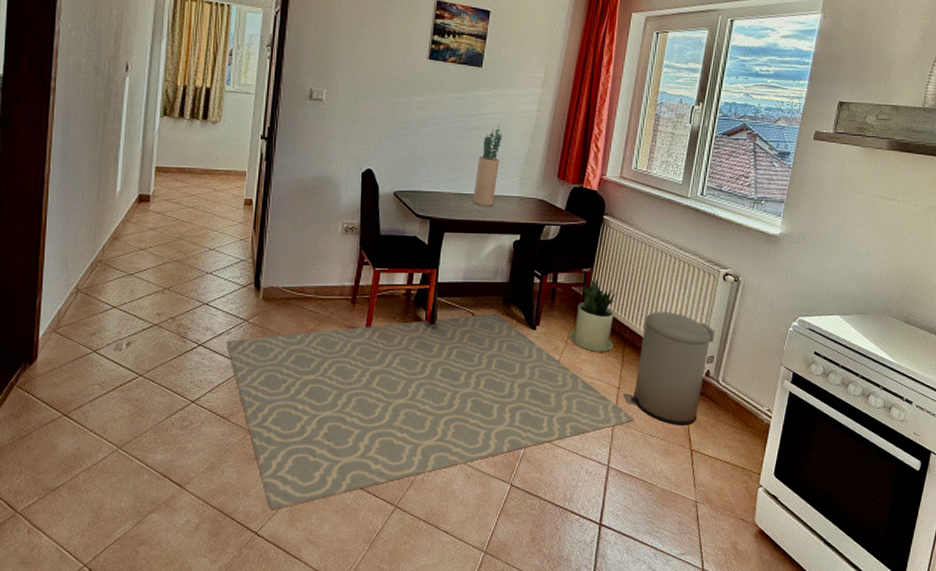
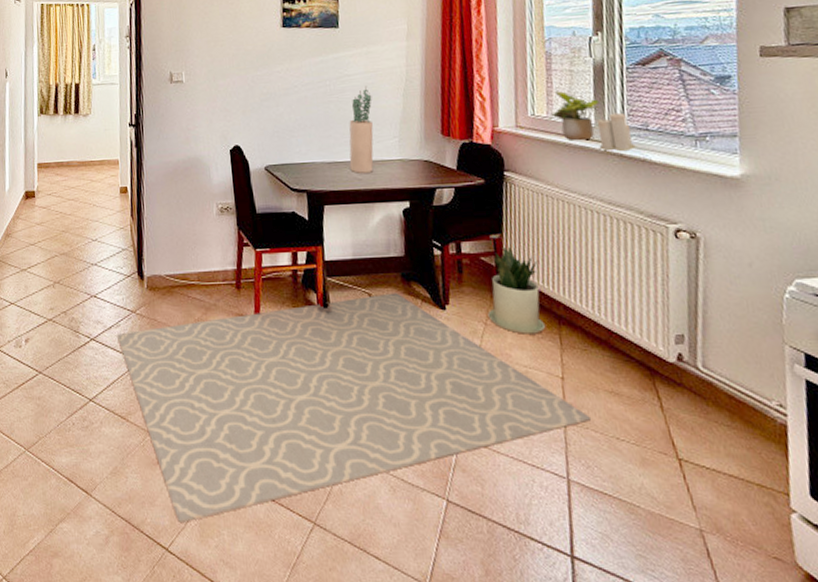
pedal bin: present [623,312,715,426] -> none [570,281,680,426]
potted plant: none [647,150,691,195] -> present [548,91,601,142]
candle: none [682,172,710,207] -> present [596,111,636,152]

